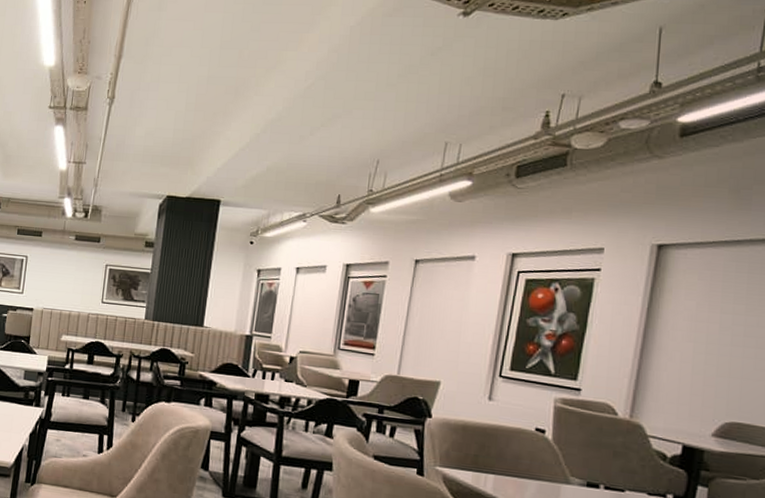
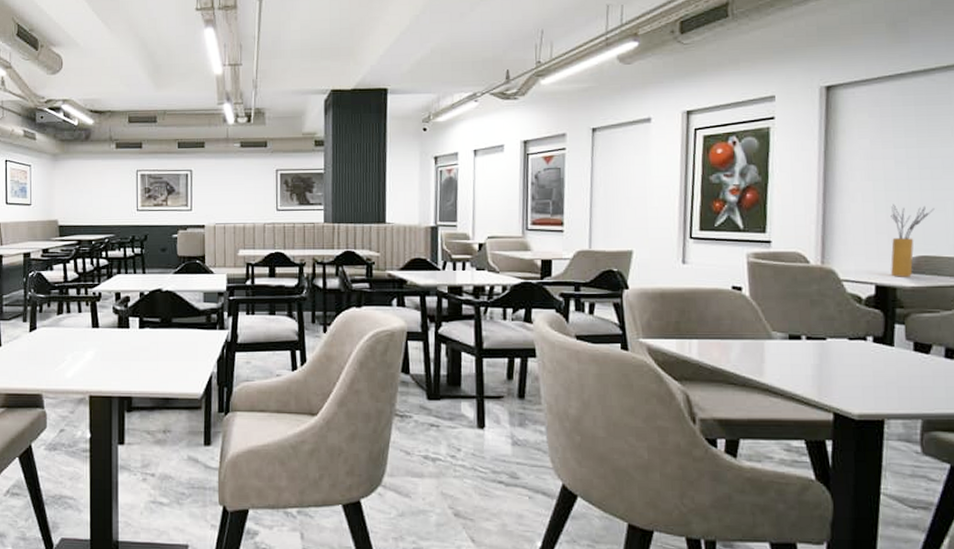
vase: none [701,367,755,442] -> present [890,203,935,277]

